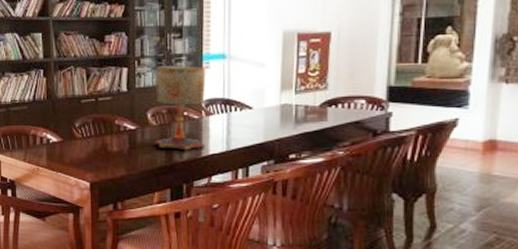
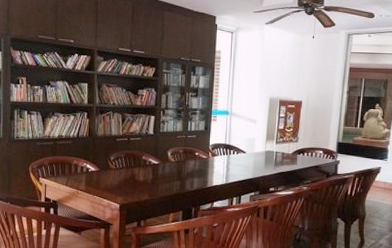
table lamp: present [154,65,206,151] -> none [172,116,214,182]

